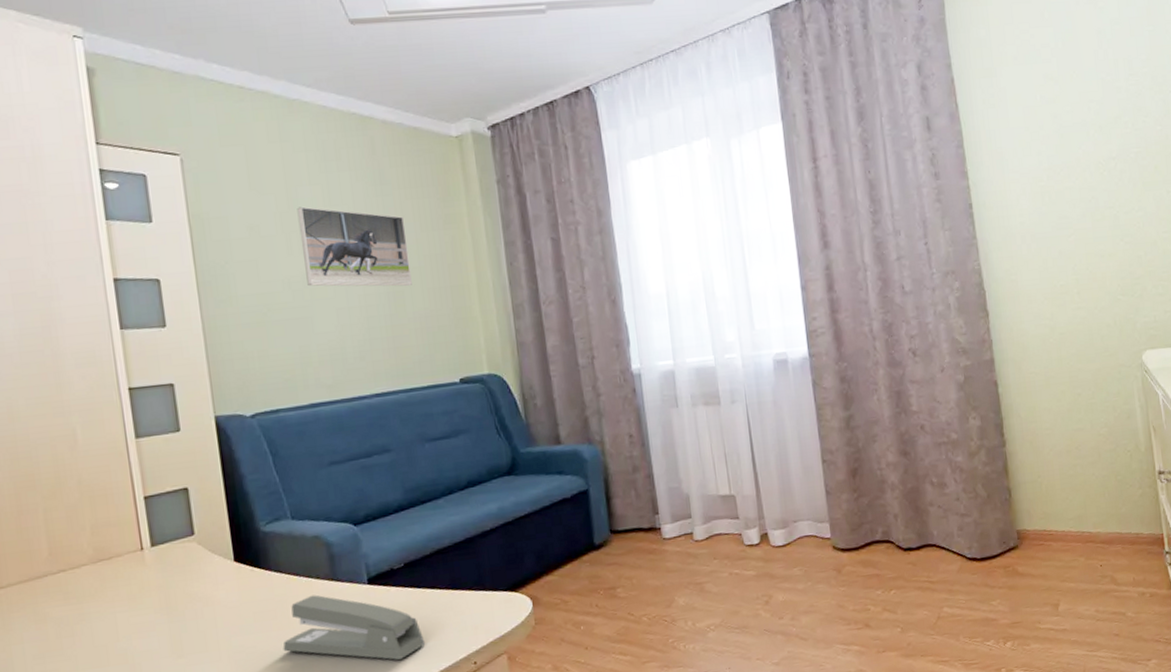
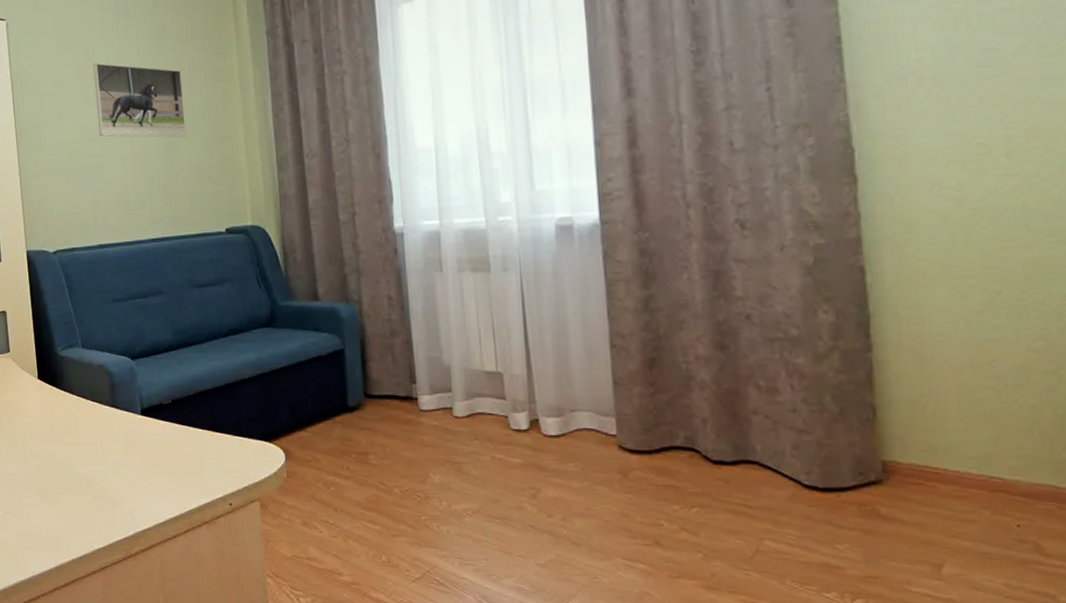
stapler: present [283,594,426,660] -> none [72,418,188,488]

